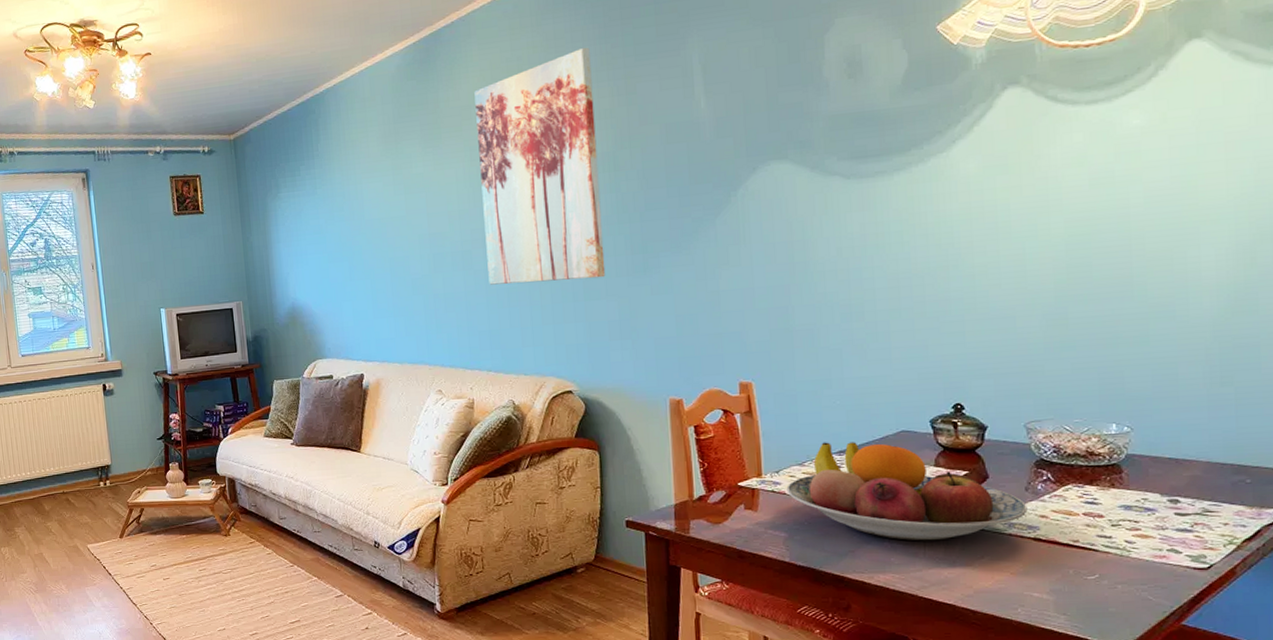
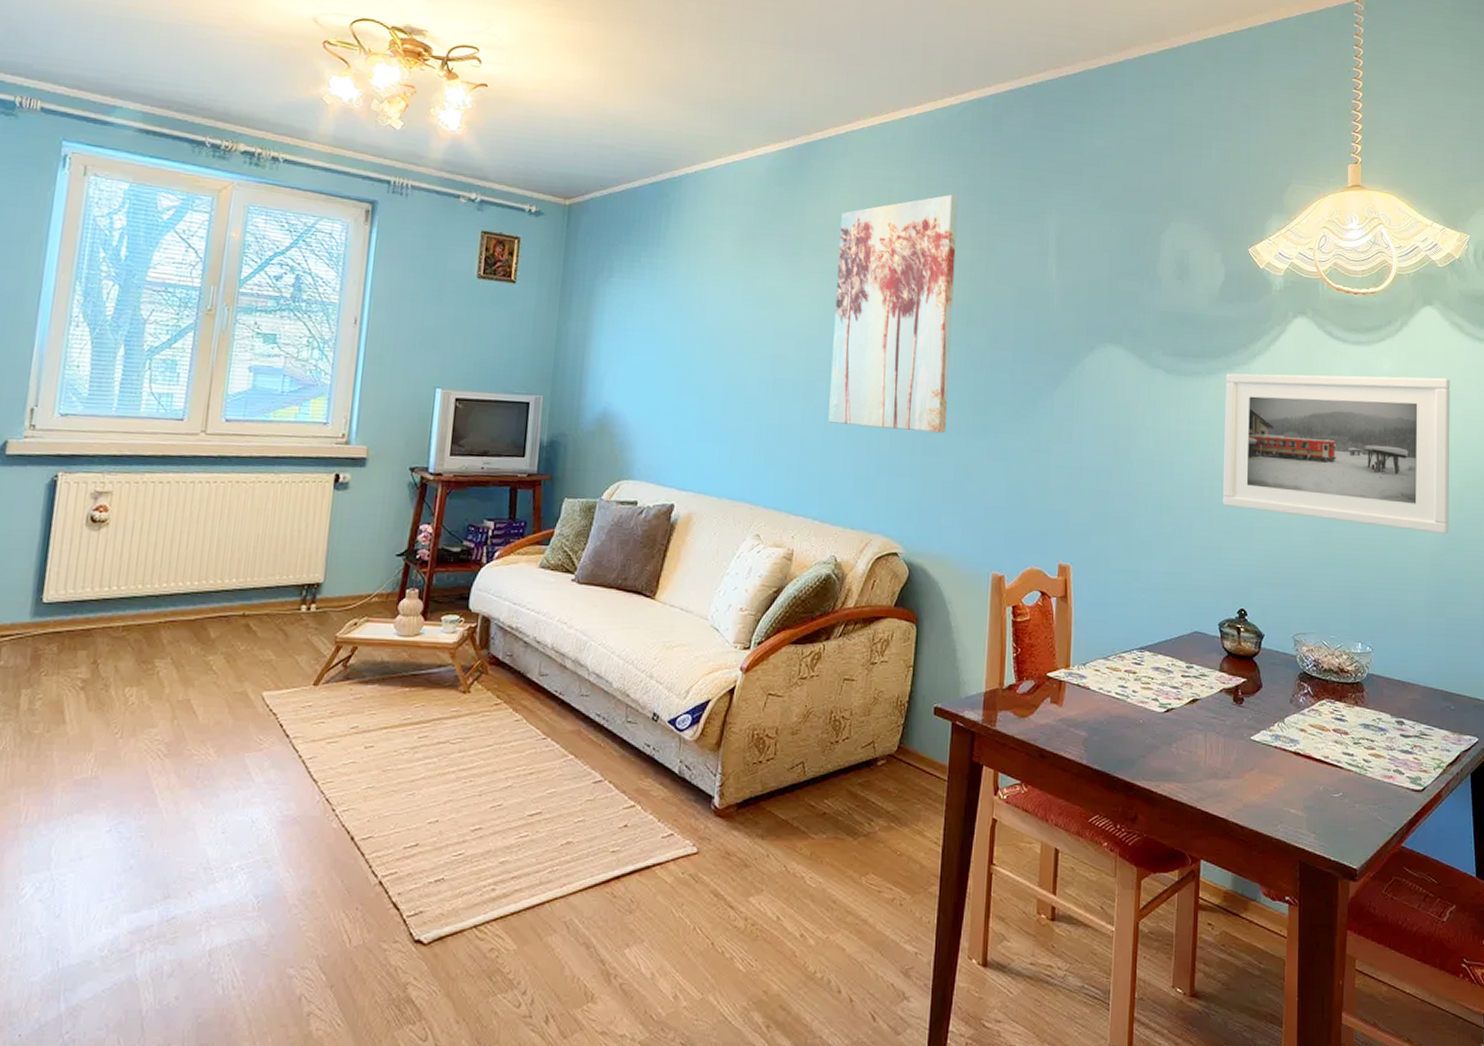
fruit bowl: present [786,442,1028,541] -> none [1091,636,1291,749]
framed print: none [918,118,1237,303] -> present [1222,373,1450,534]

